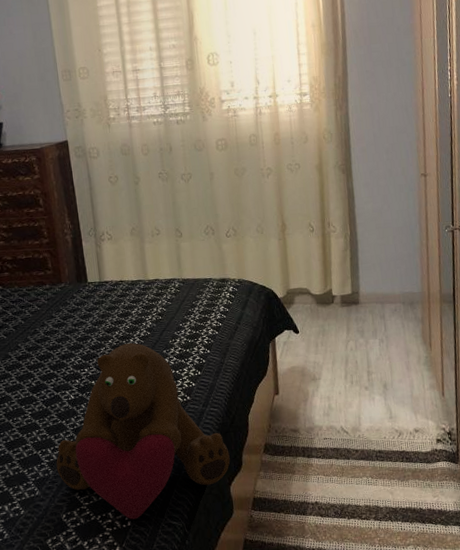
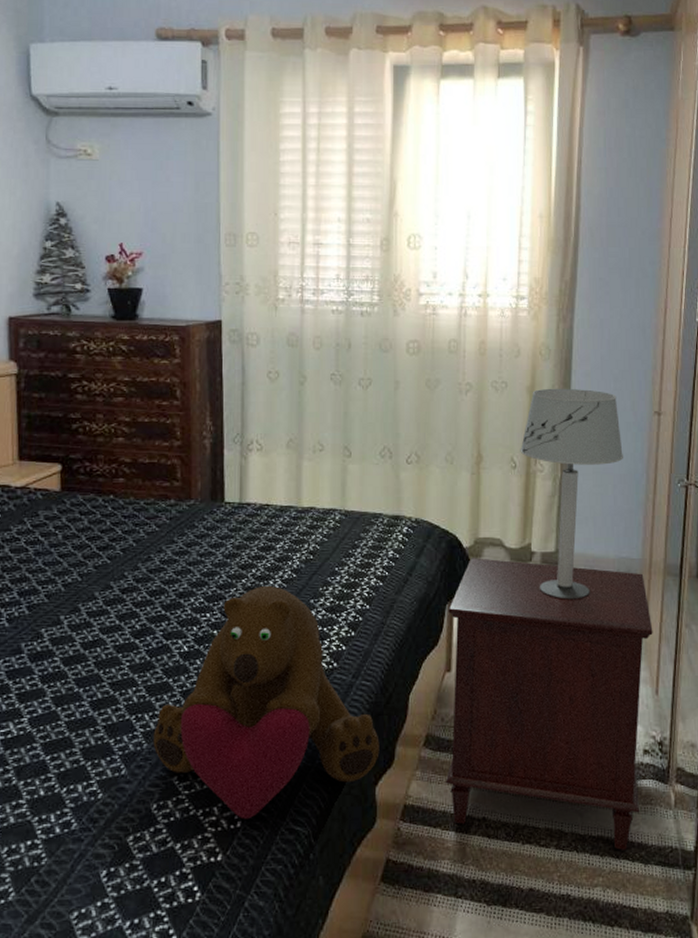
nightstand: none [271,303,438,517] -> present [445,558,653,850]
table lamp: none [315,162,399,331] -> present [520,388,623,600]

